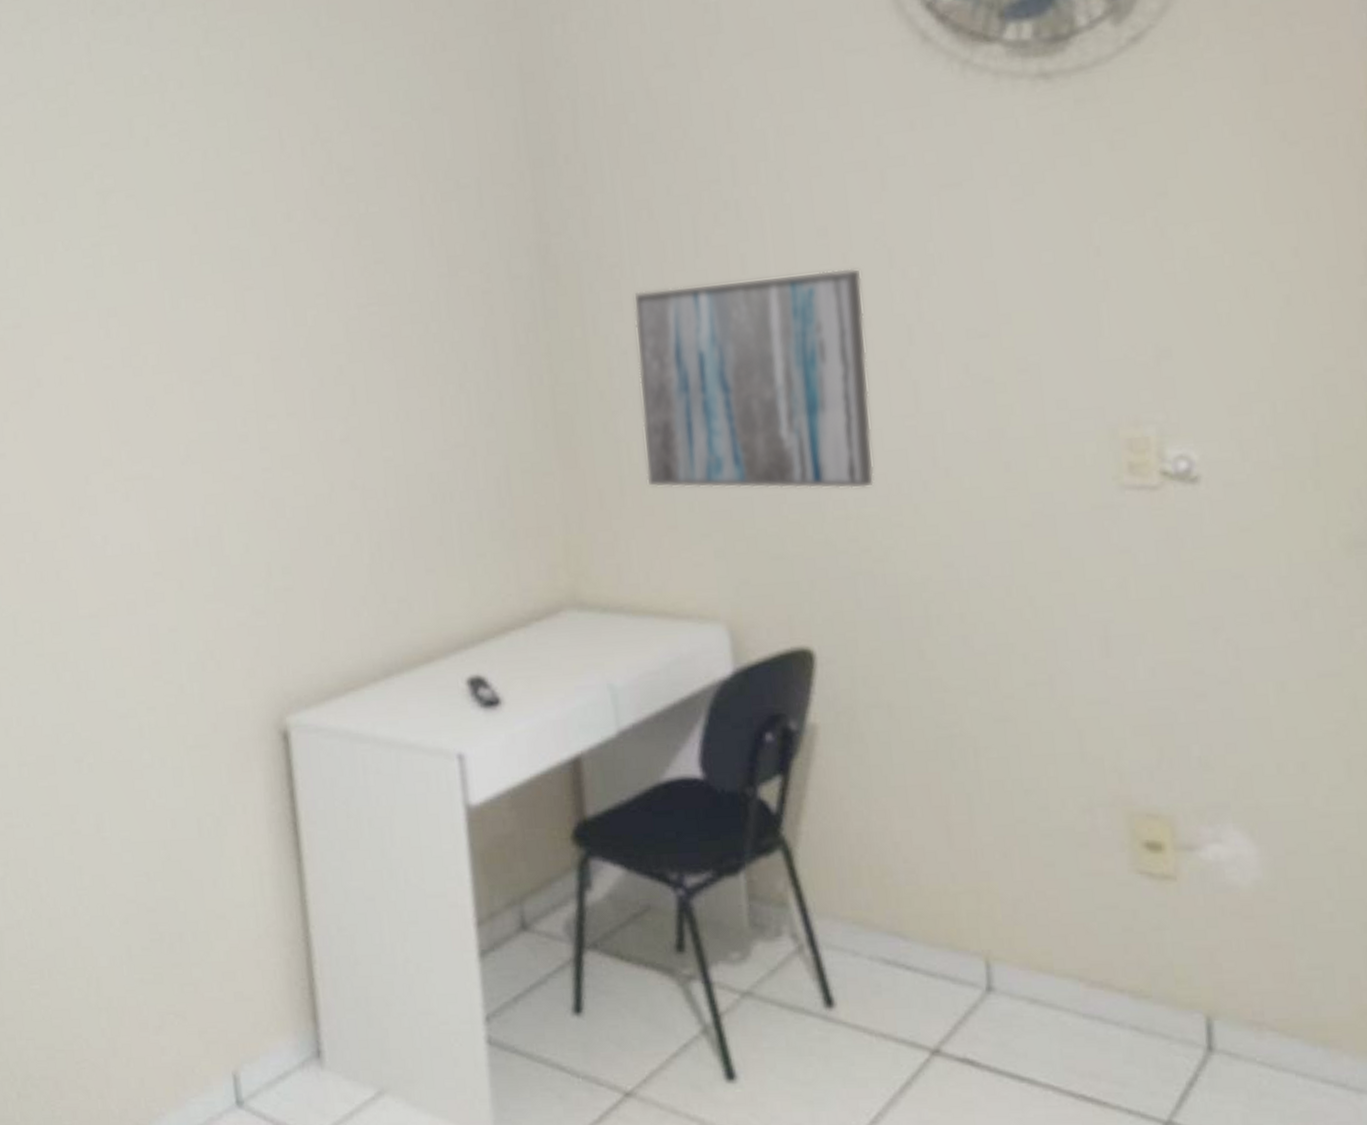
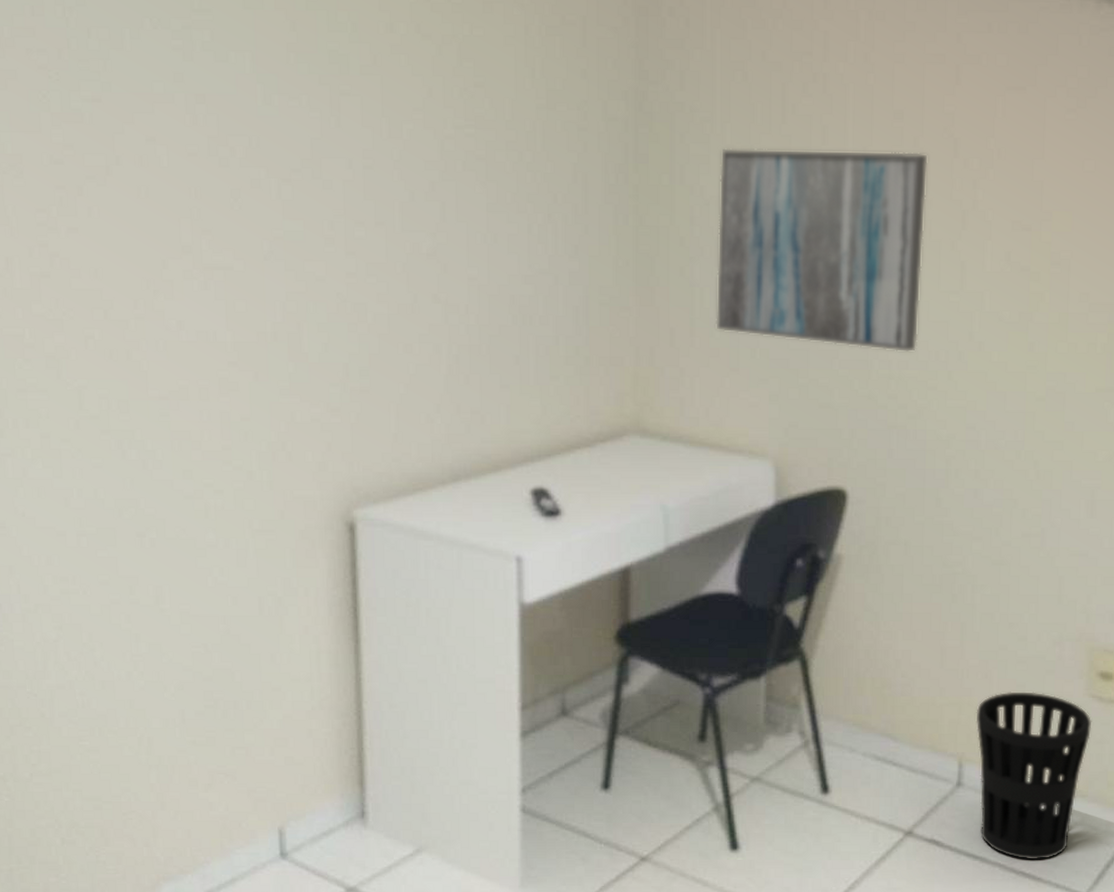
wastebasket: none [998,871,1145,1080] -> present [976,691,1092,860]

